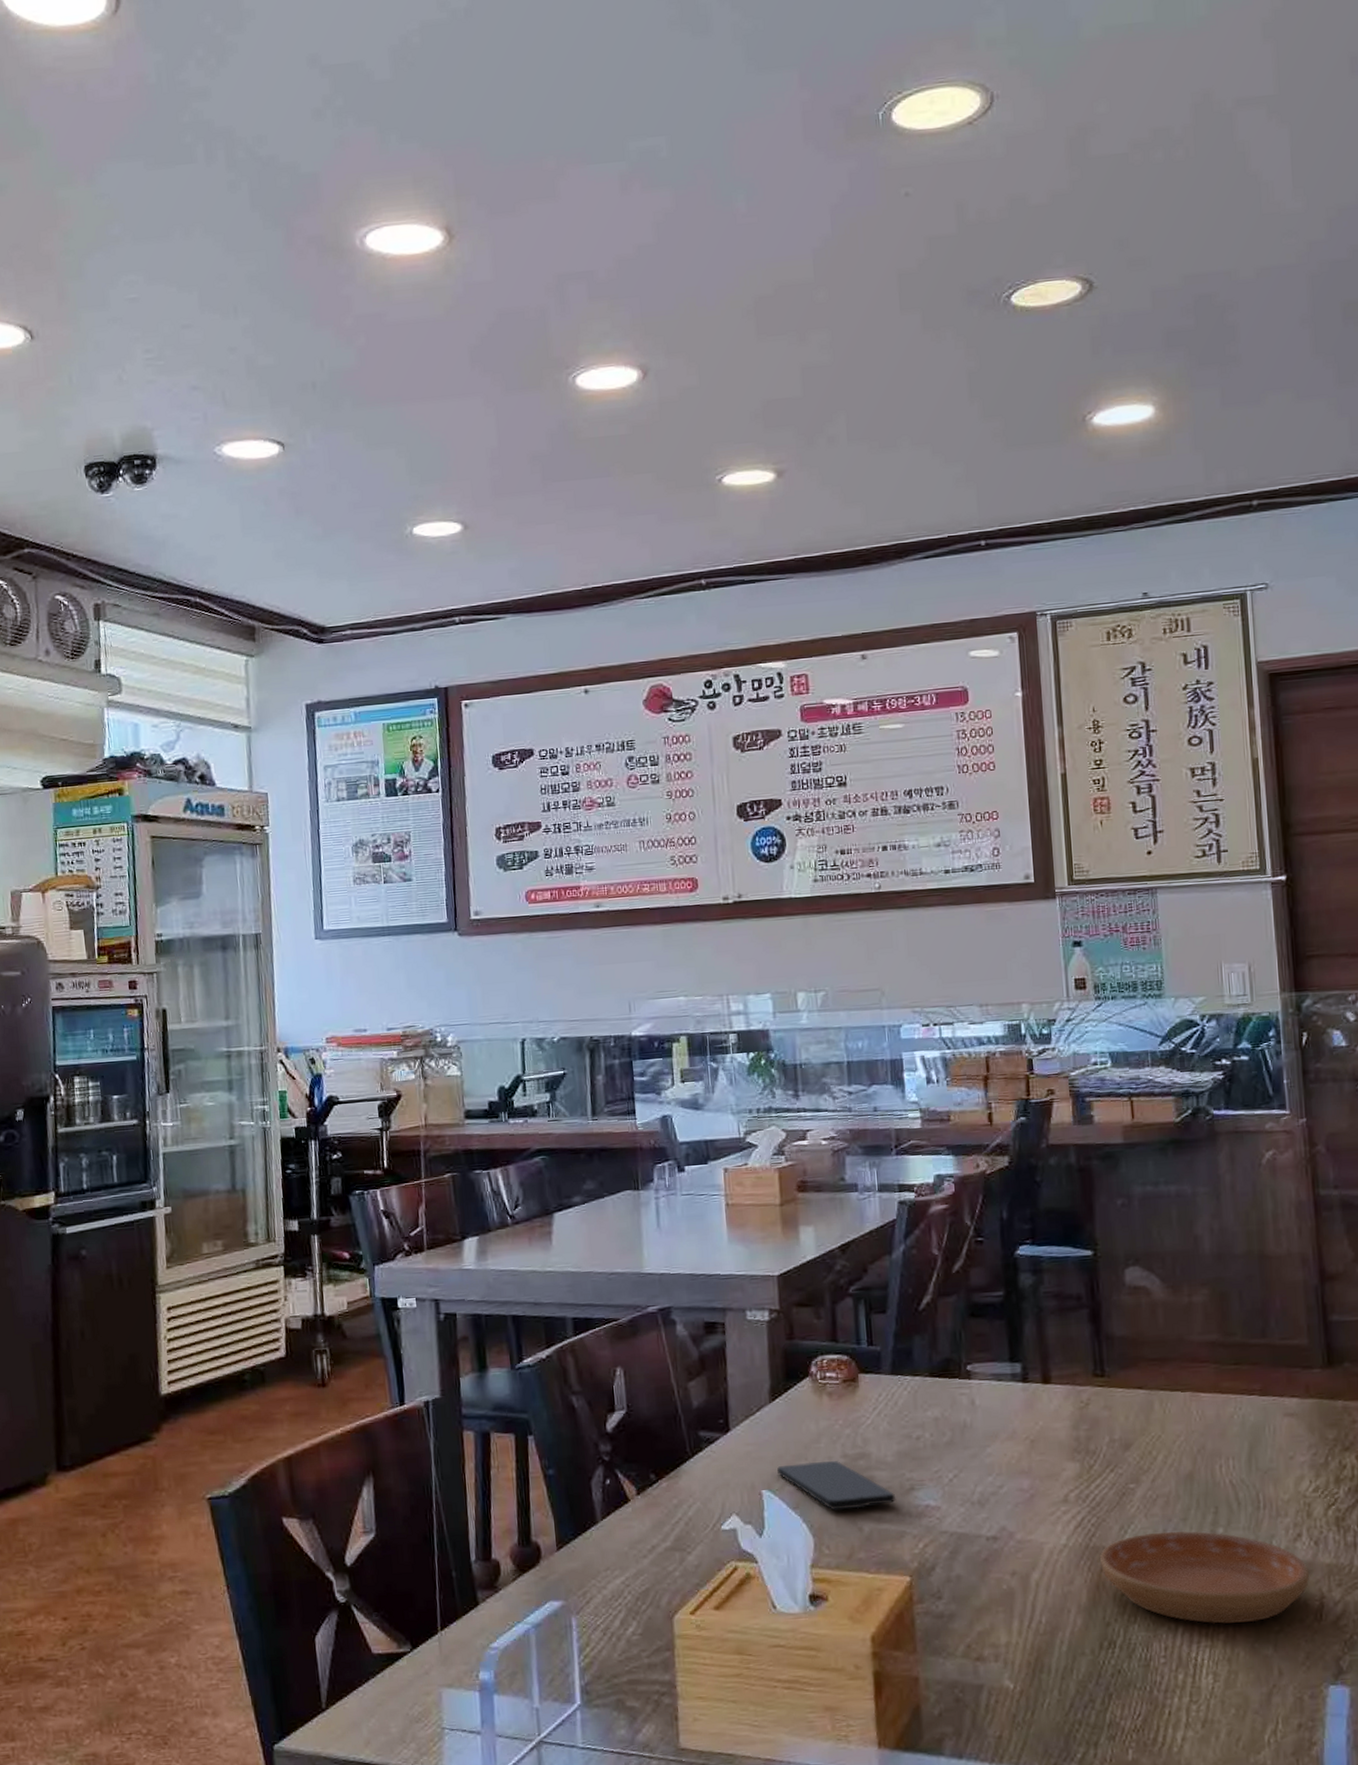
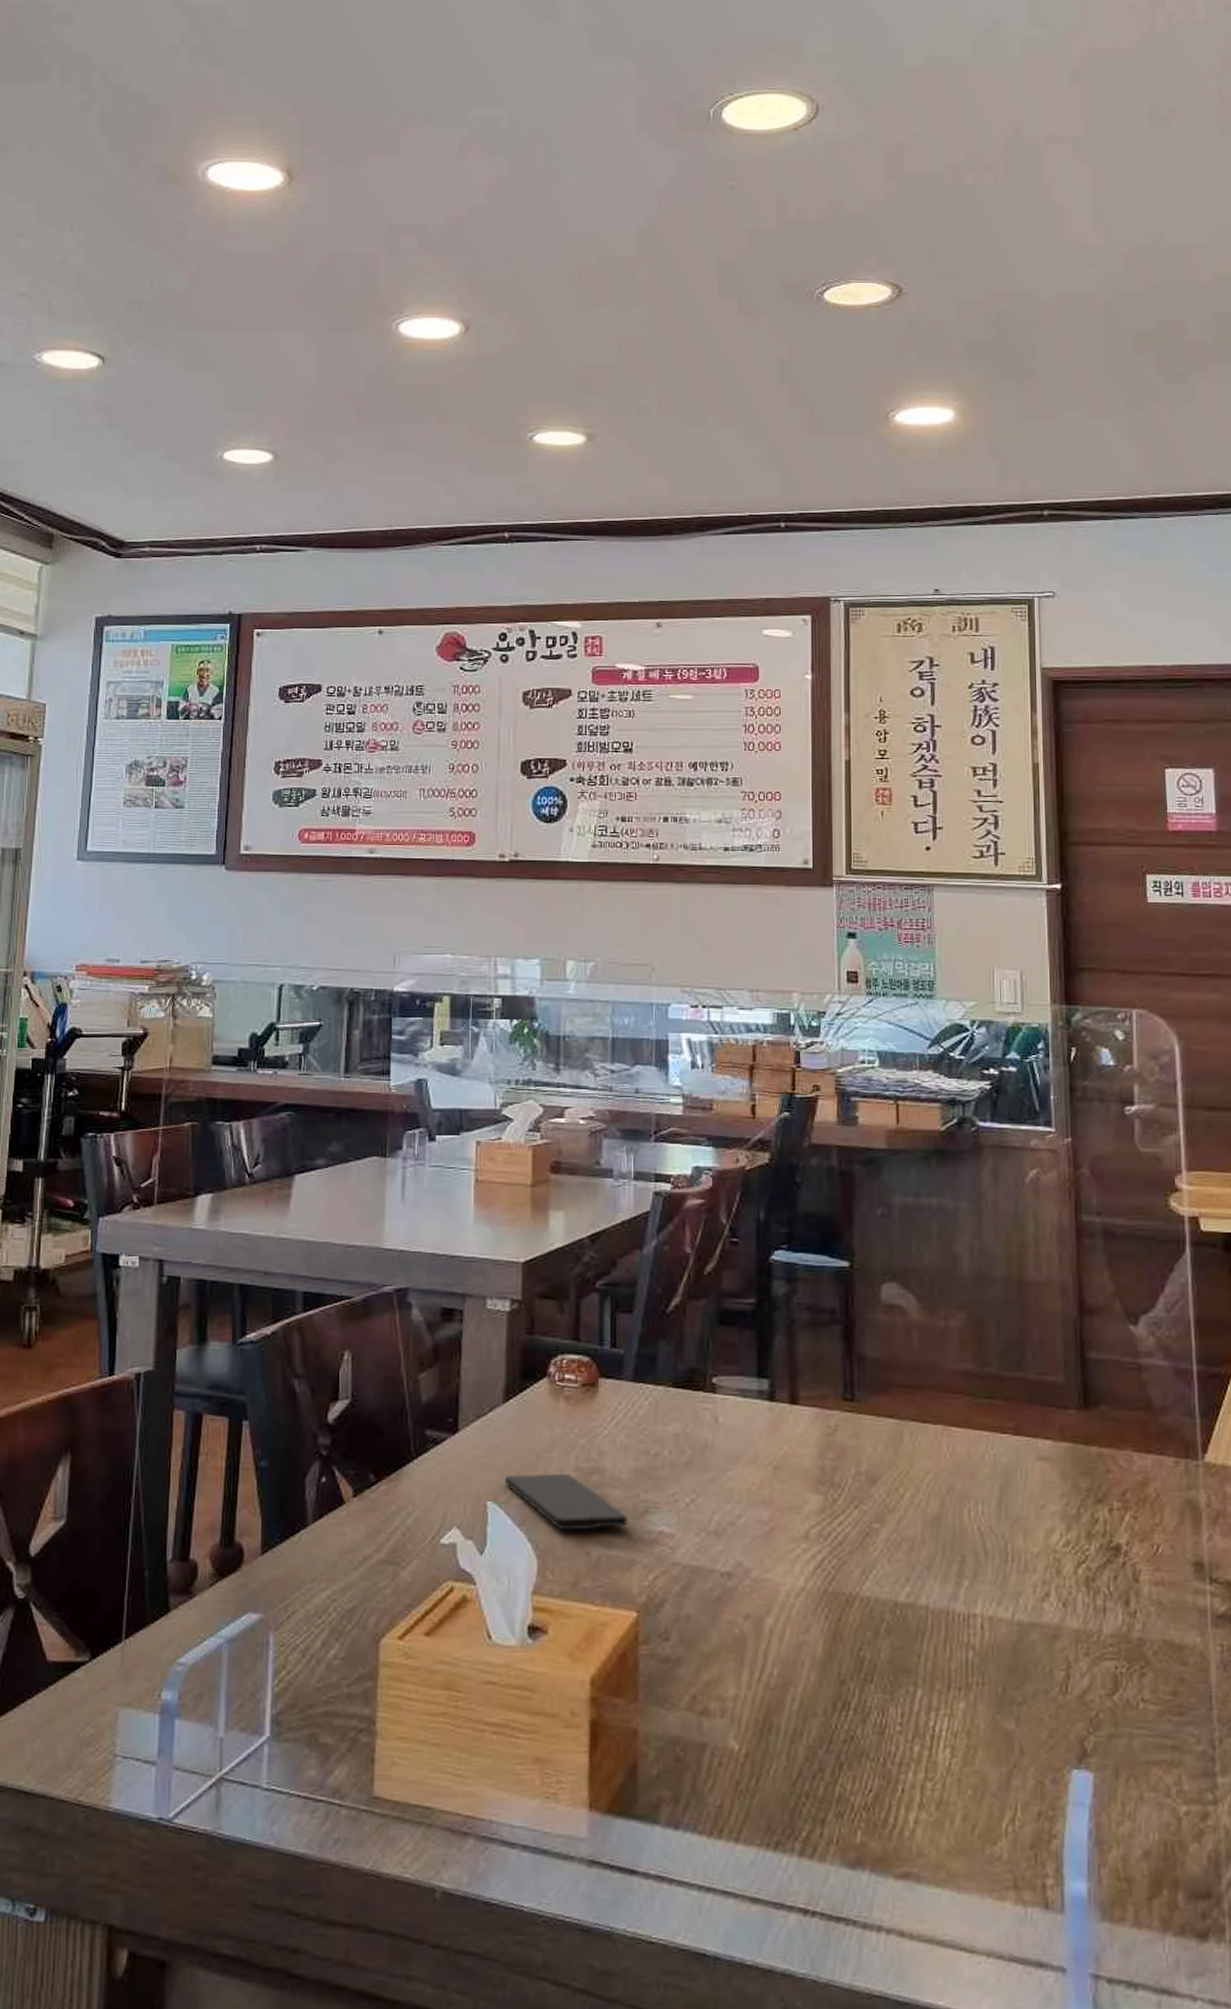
saucer: present [1100,1531,1309,1624] -> none [839,1580,1056,1691]

